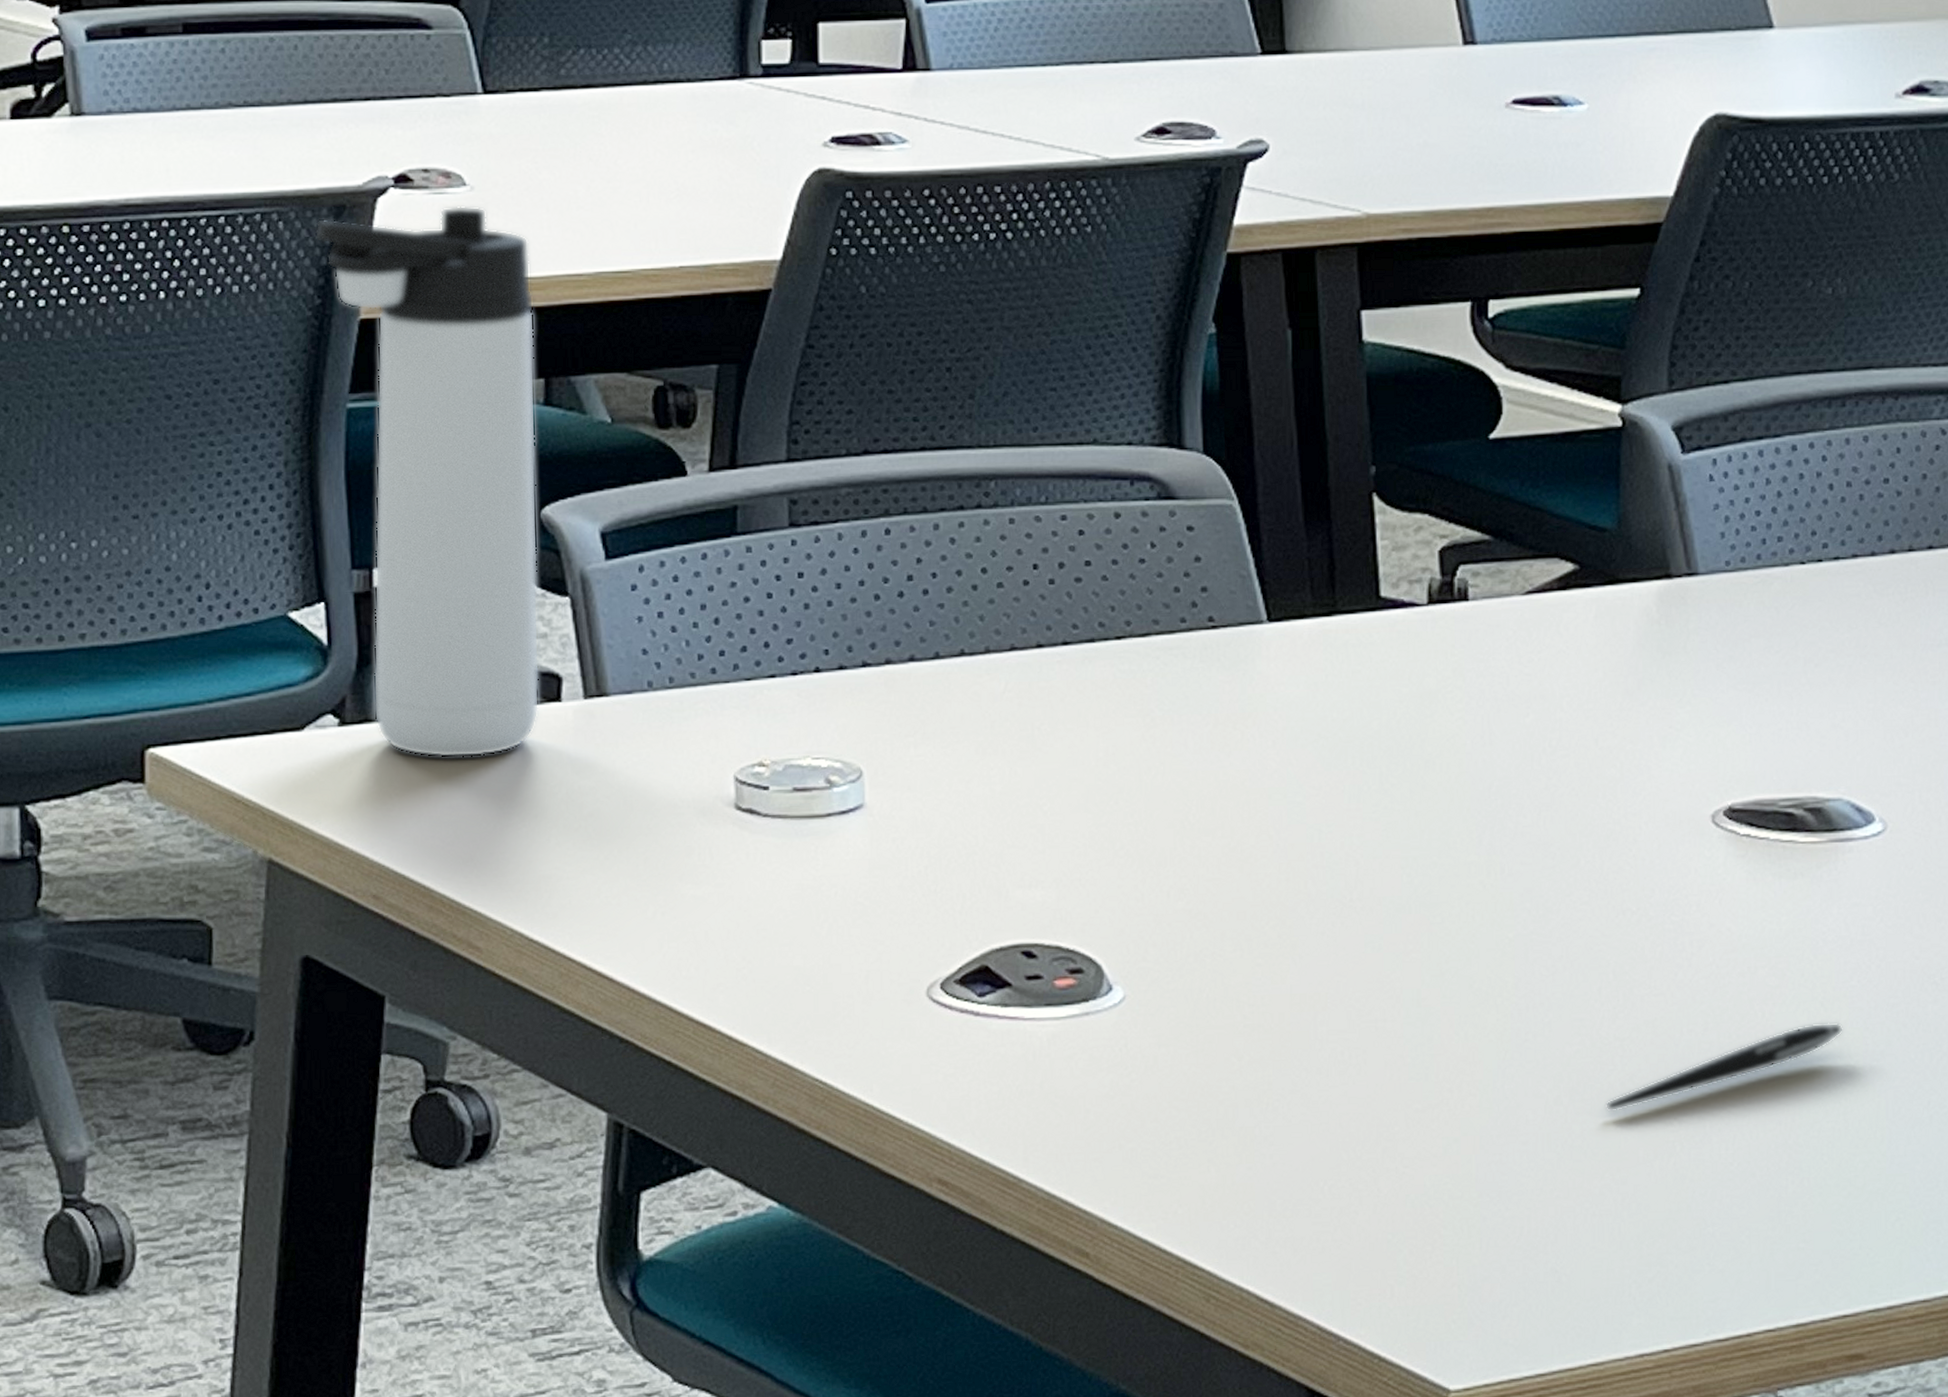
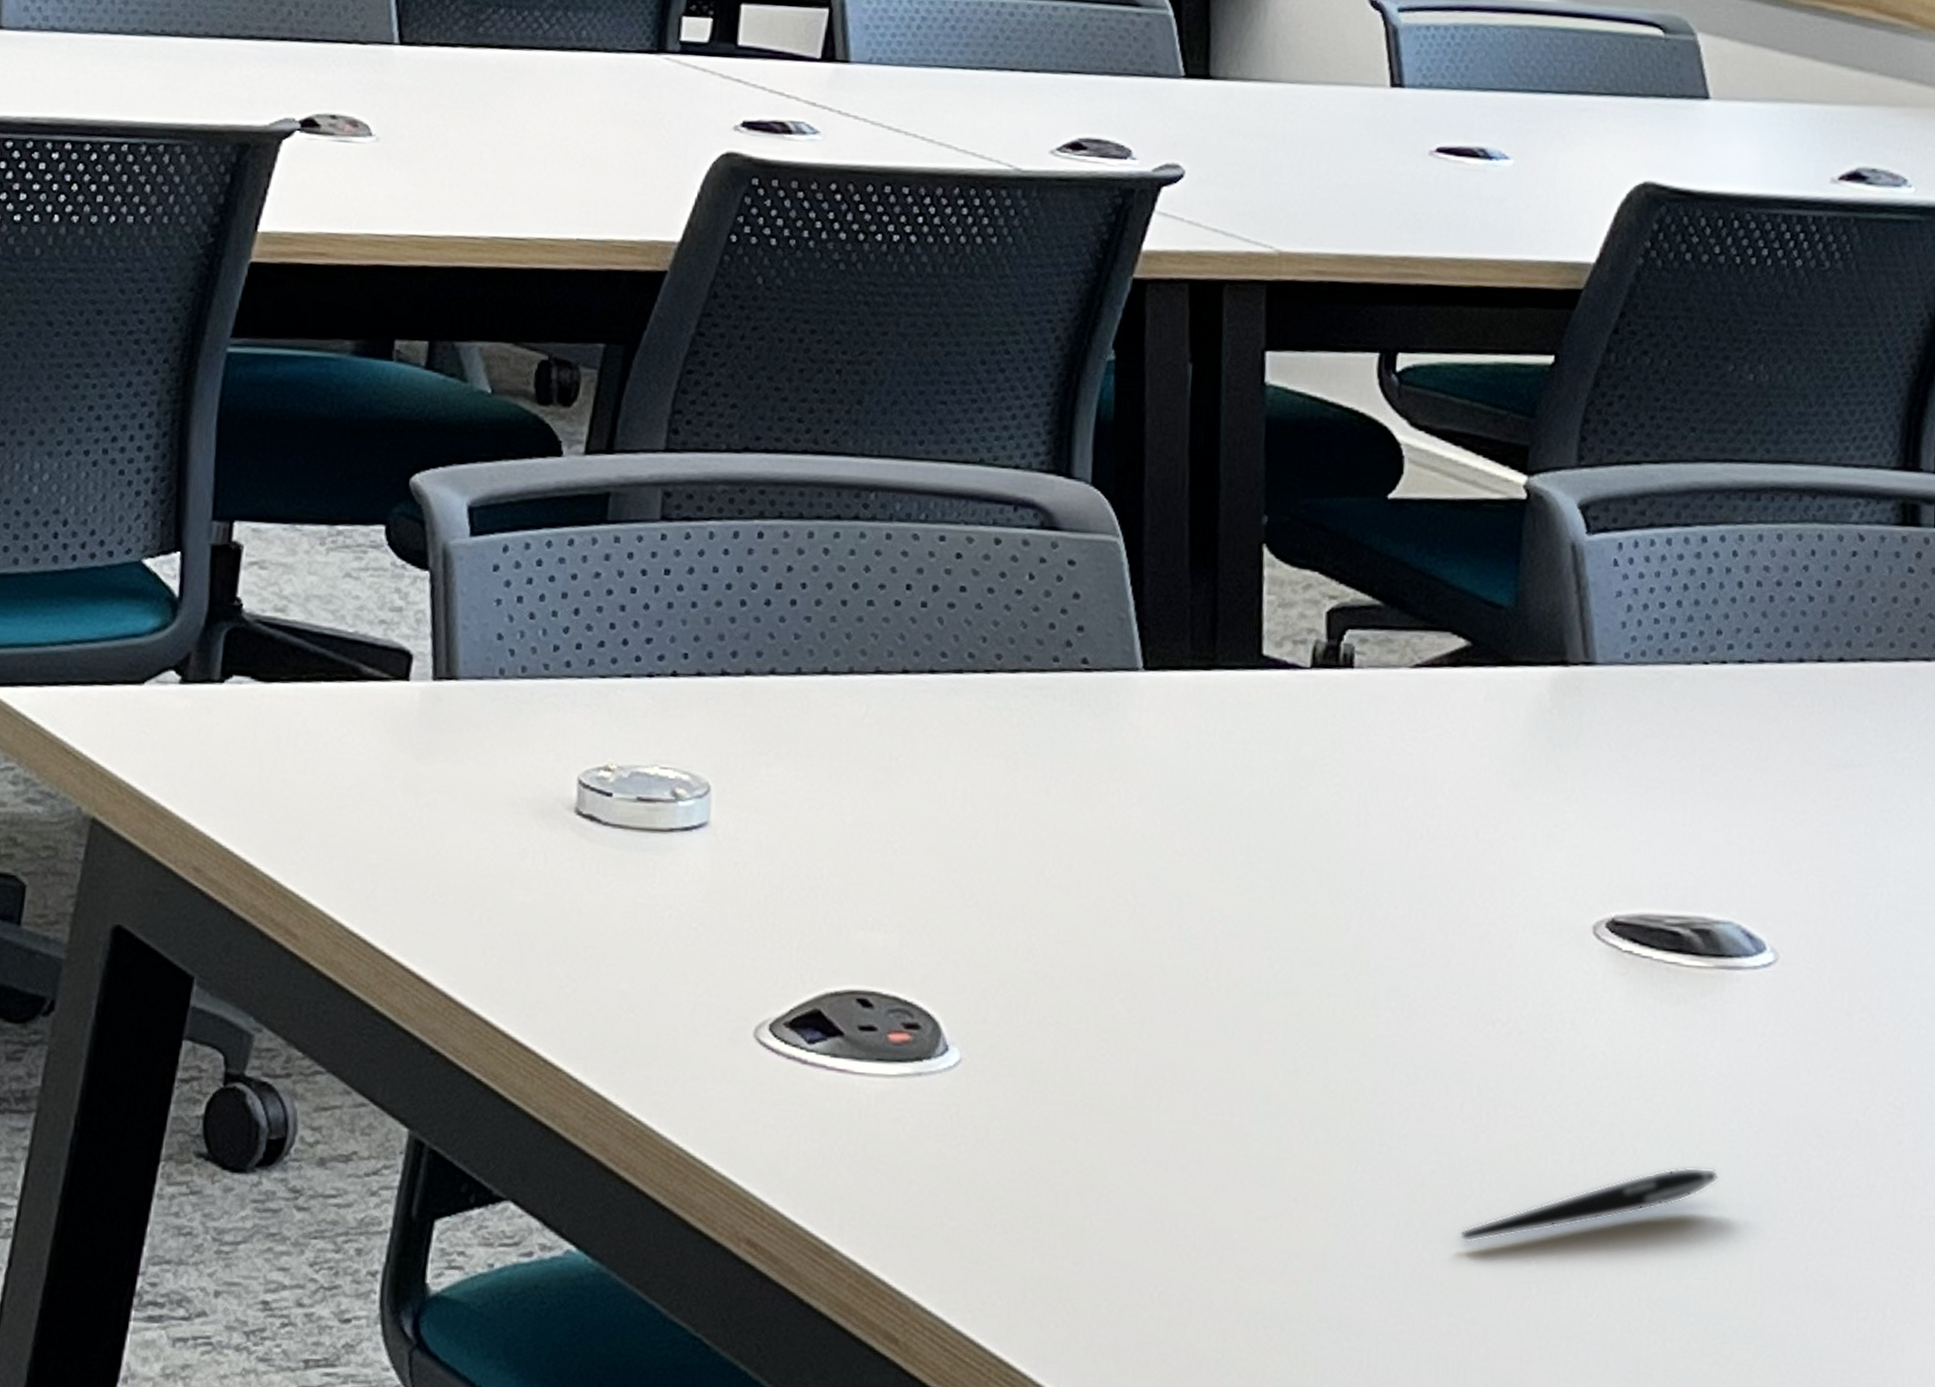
thermos bottle: present [314,205,540,758] -> none [215,155,428,731]

